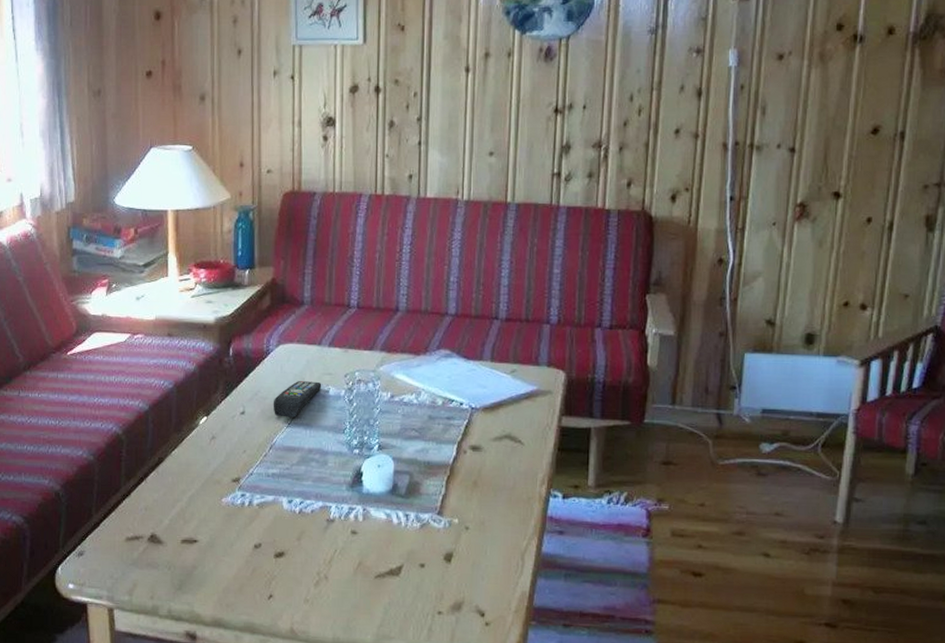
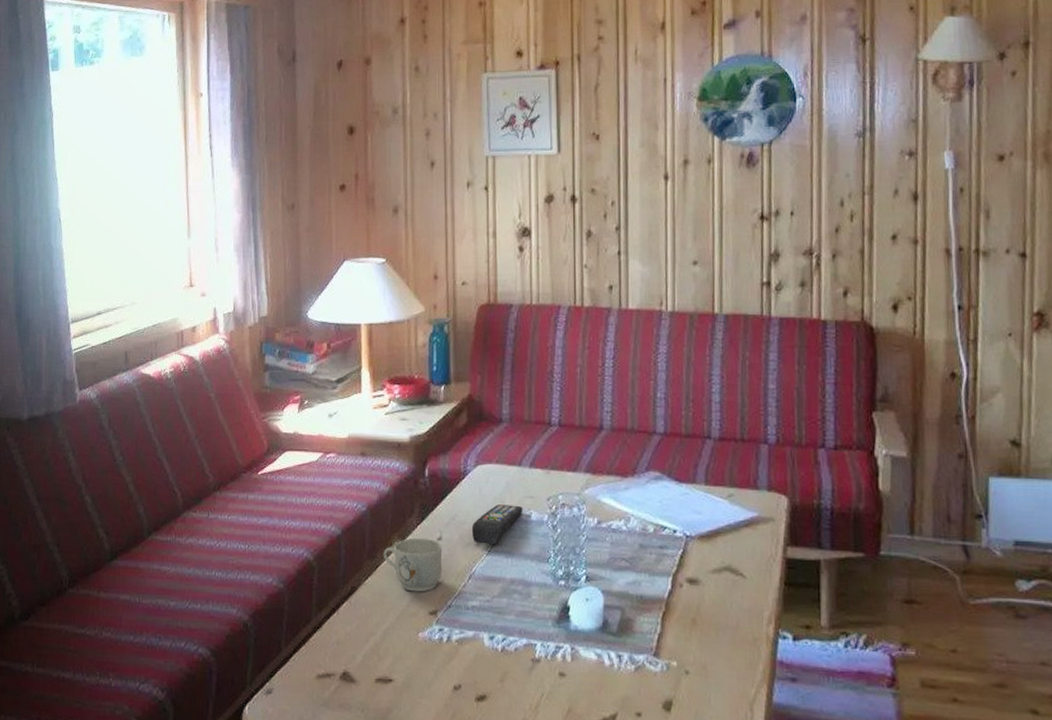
mug: none [189,412,244,462] -> present [383,537,442,592]

